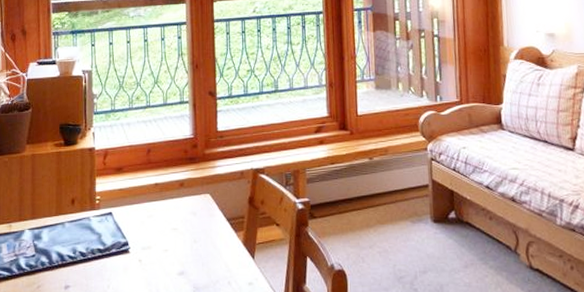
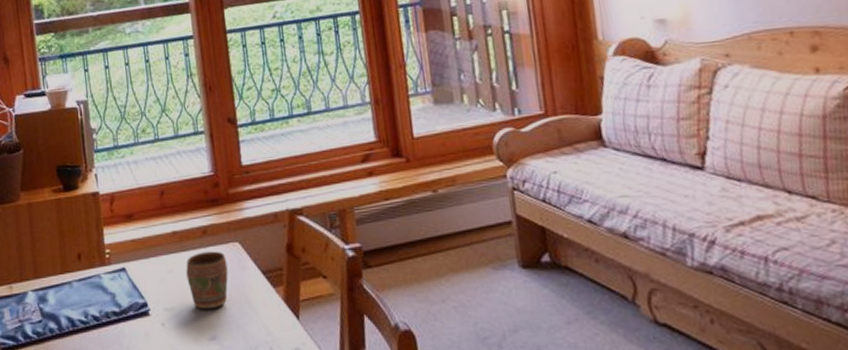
mug: none [164,200,199,249] -> present [186,251,228,310]

